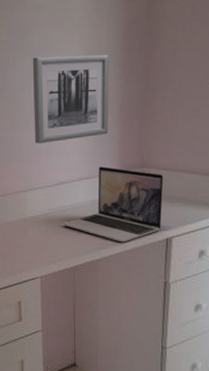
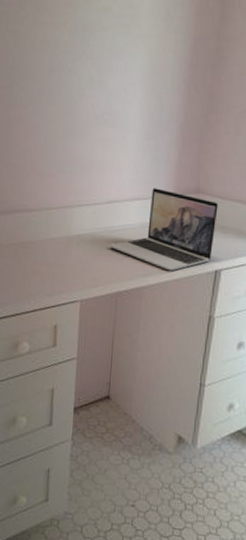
wall art: present [32,54,110,144] -> none [88,63,175,157]

